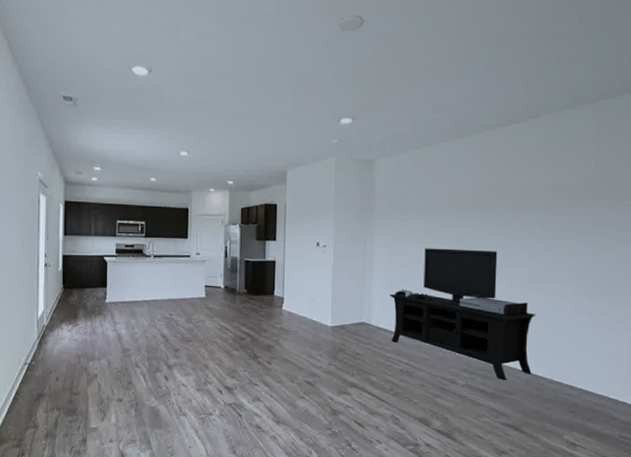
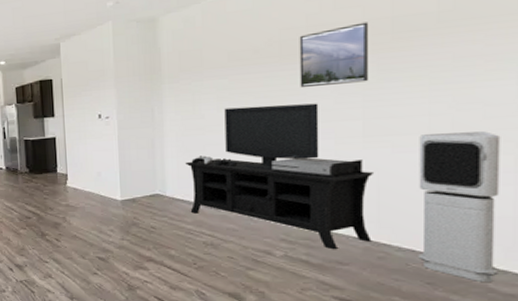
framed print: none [484,187,537,237] -> present [299,22,369,88]
air purifier: none [565,285,622,412] -> present [418,131,501,283]

